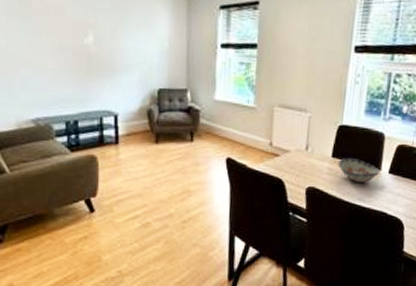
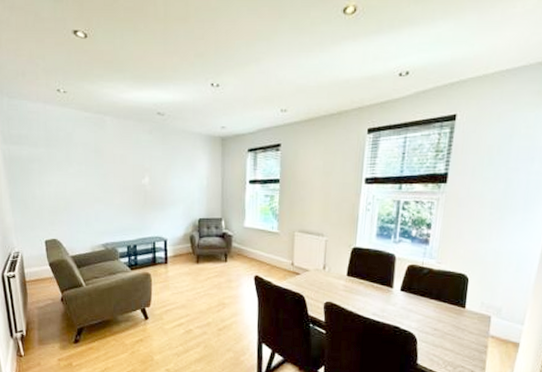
decorative bowl: present [338,157,381,183] -> none [353,276,393,300]

